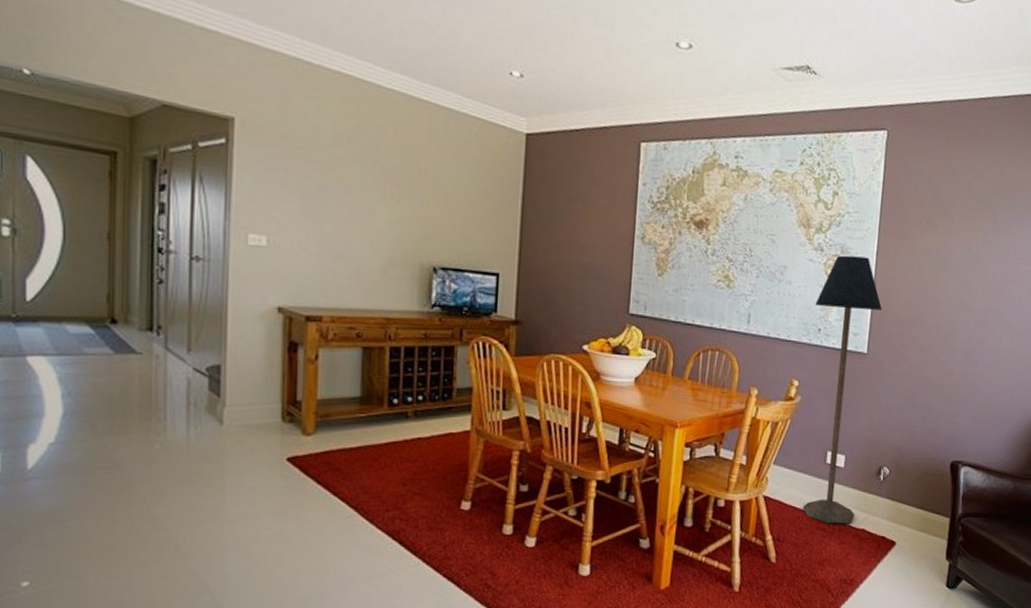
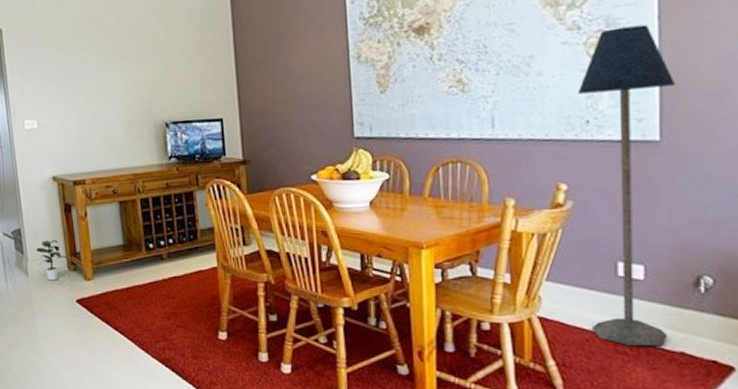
potted plant: none [239,383,284,433] -> present [36,240,68,281]

